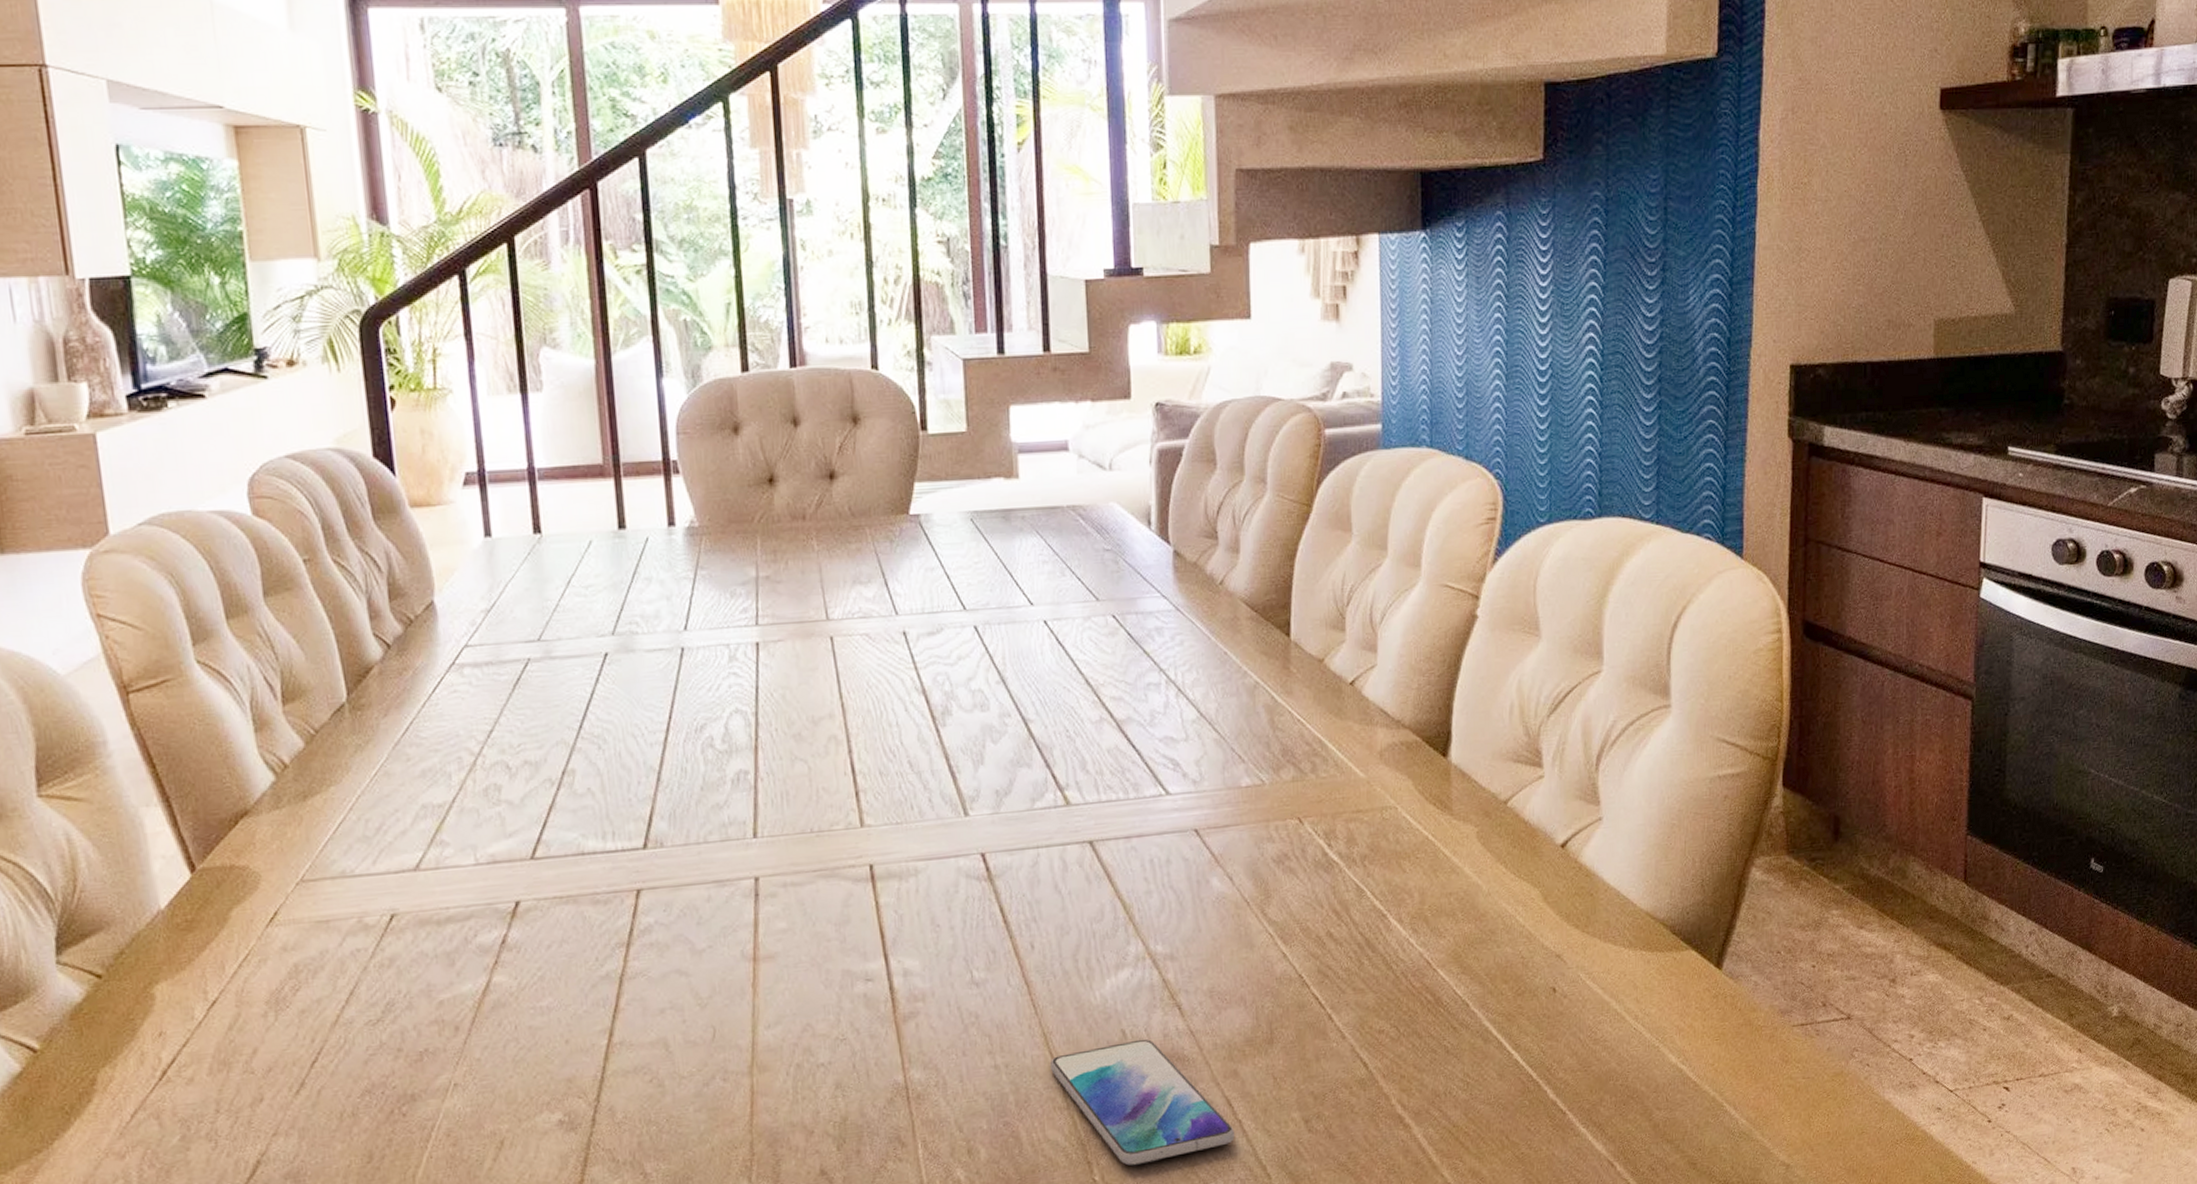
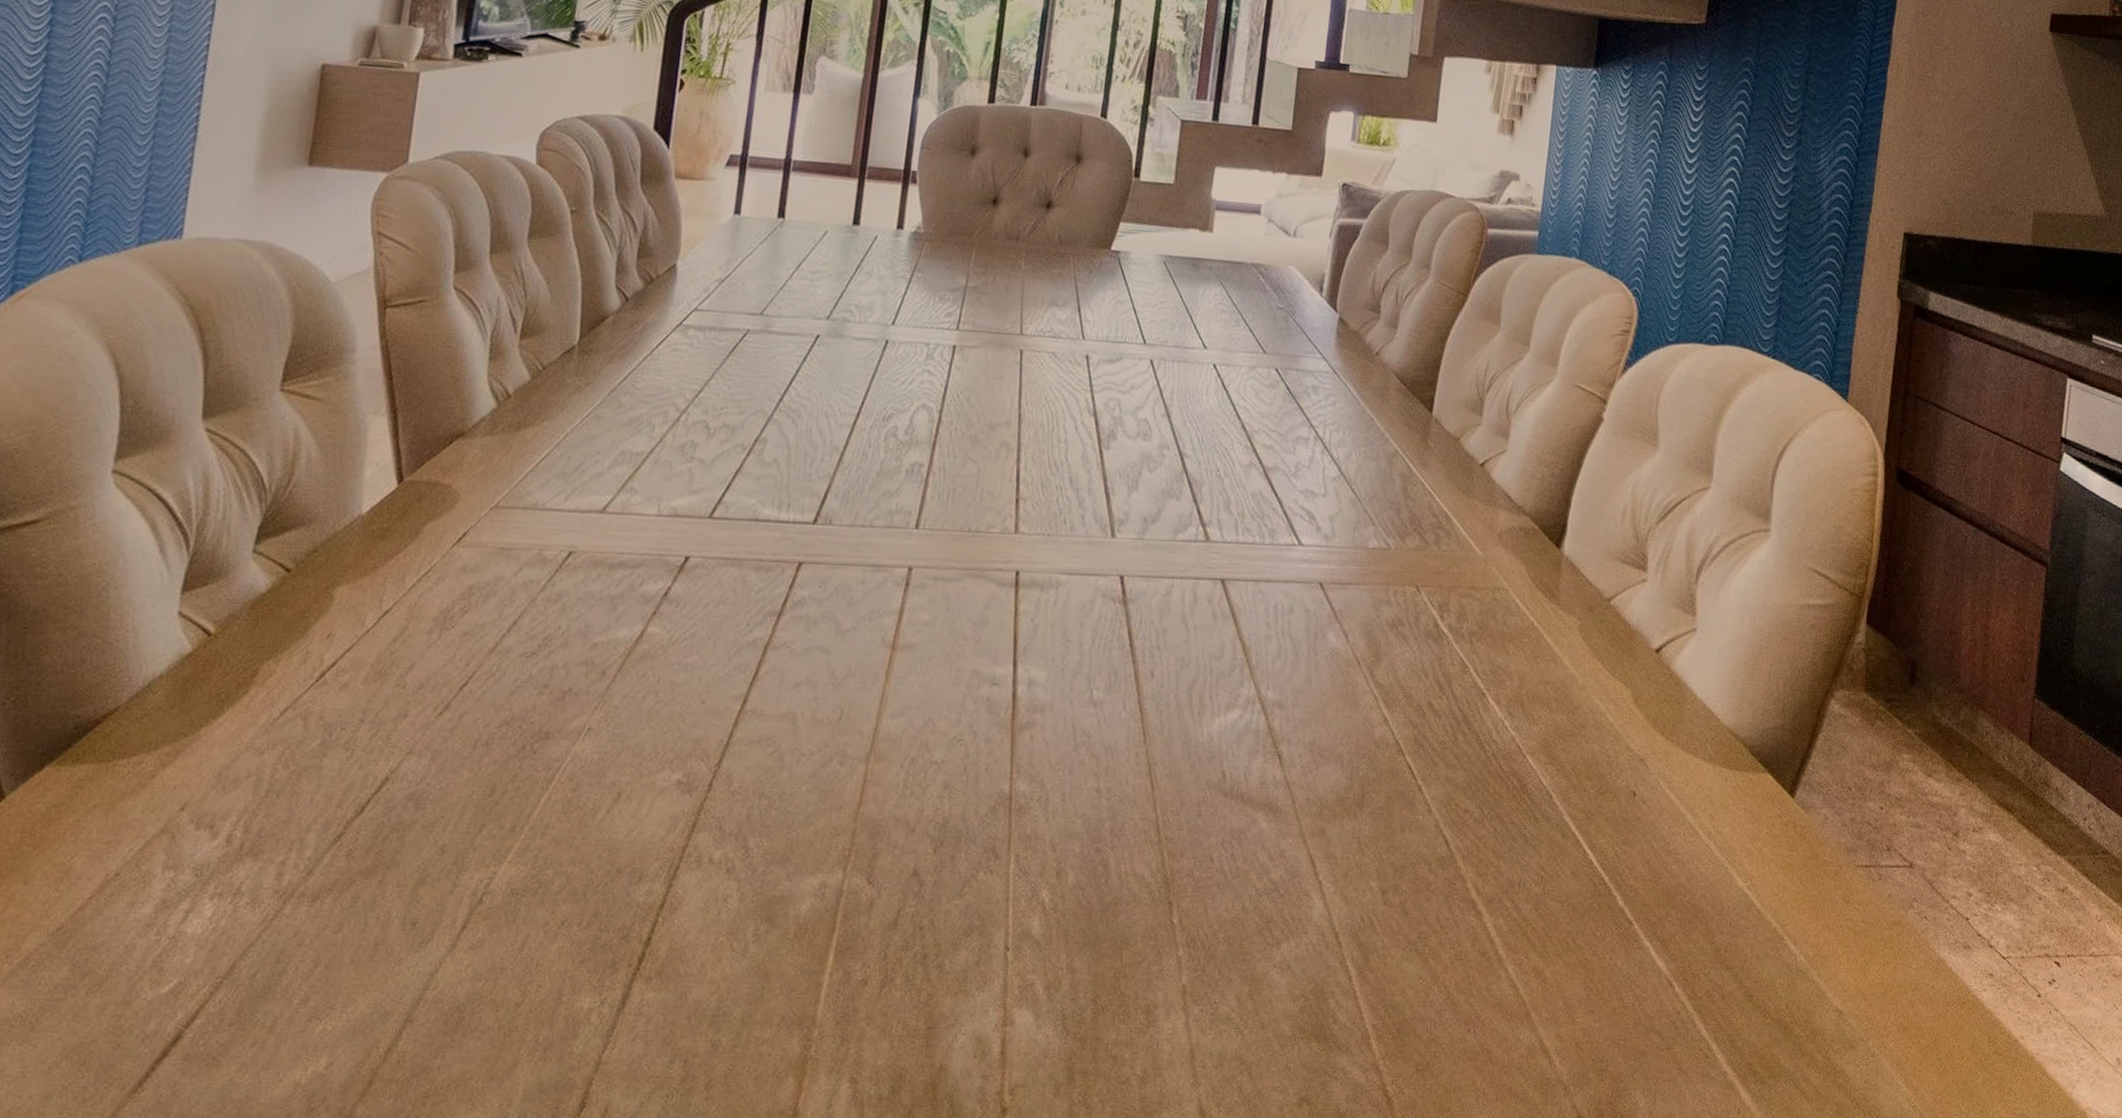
smartphone: present [1049,1039,1234,1167] -> none [1148,783,1313,914]

